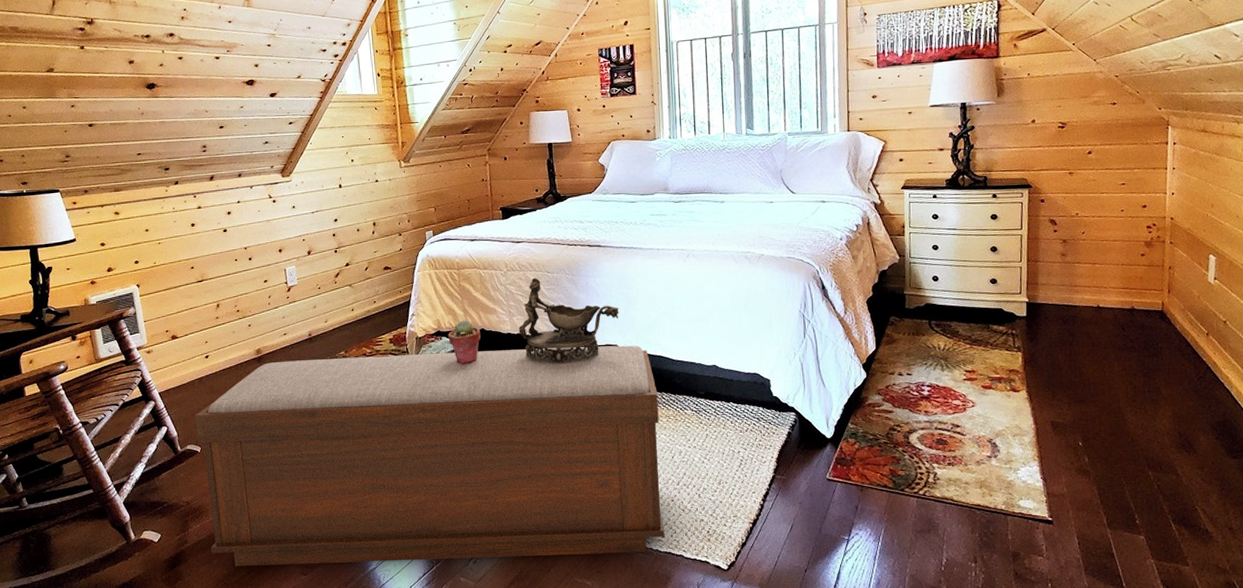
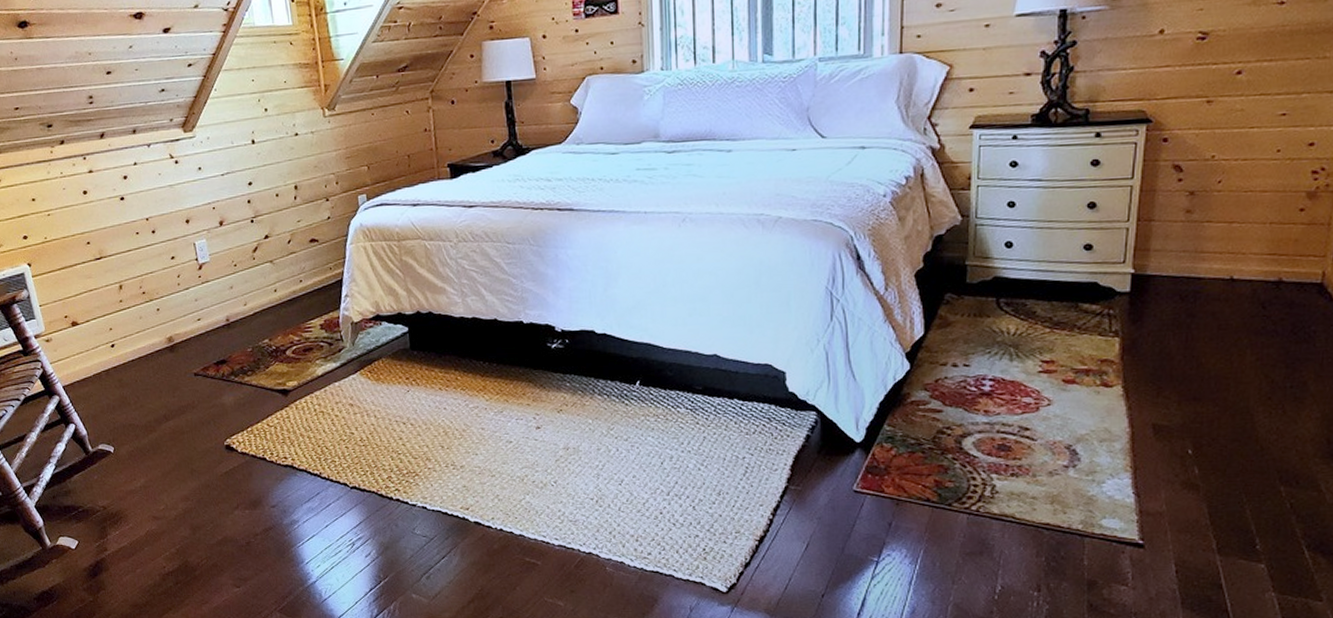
bench: present [195,345,665,566] -> none [104,330,651,576]
potted succulent: present [448,320,481,364] -> none [389,301,428,354]
decorative bowl: present [518,277,619,364] -> none [473,249,596,353]

